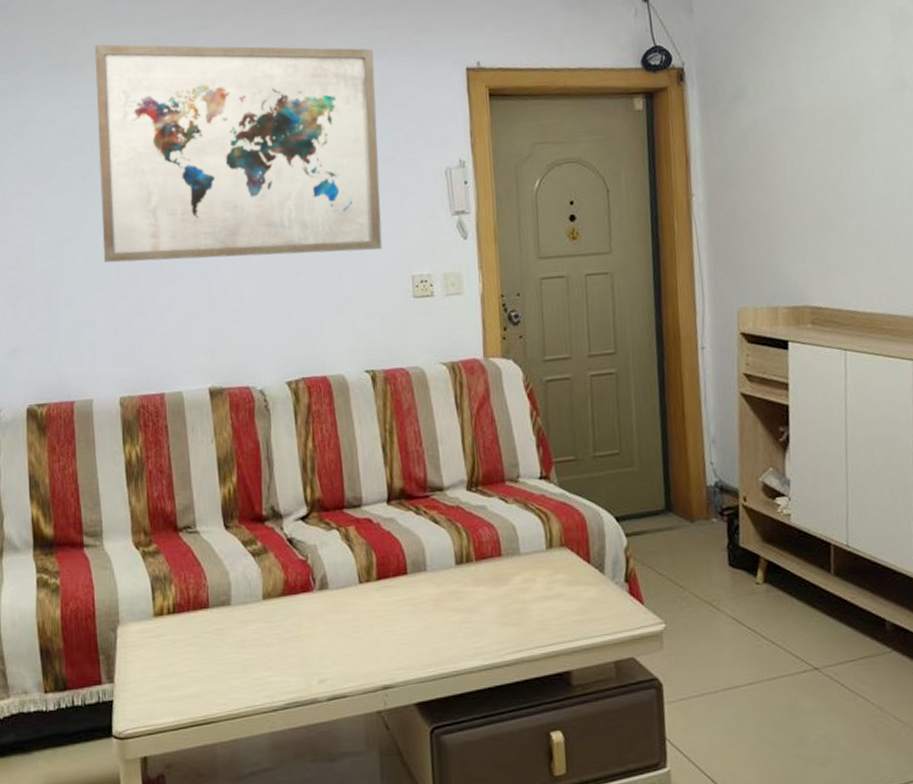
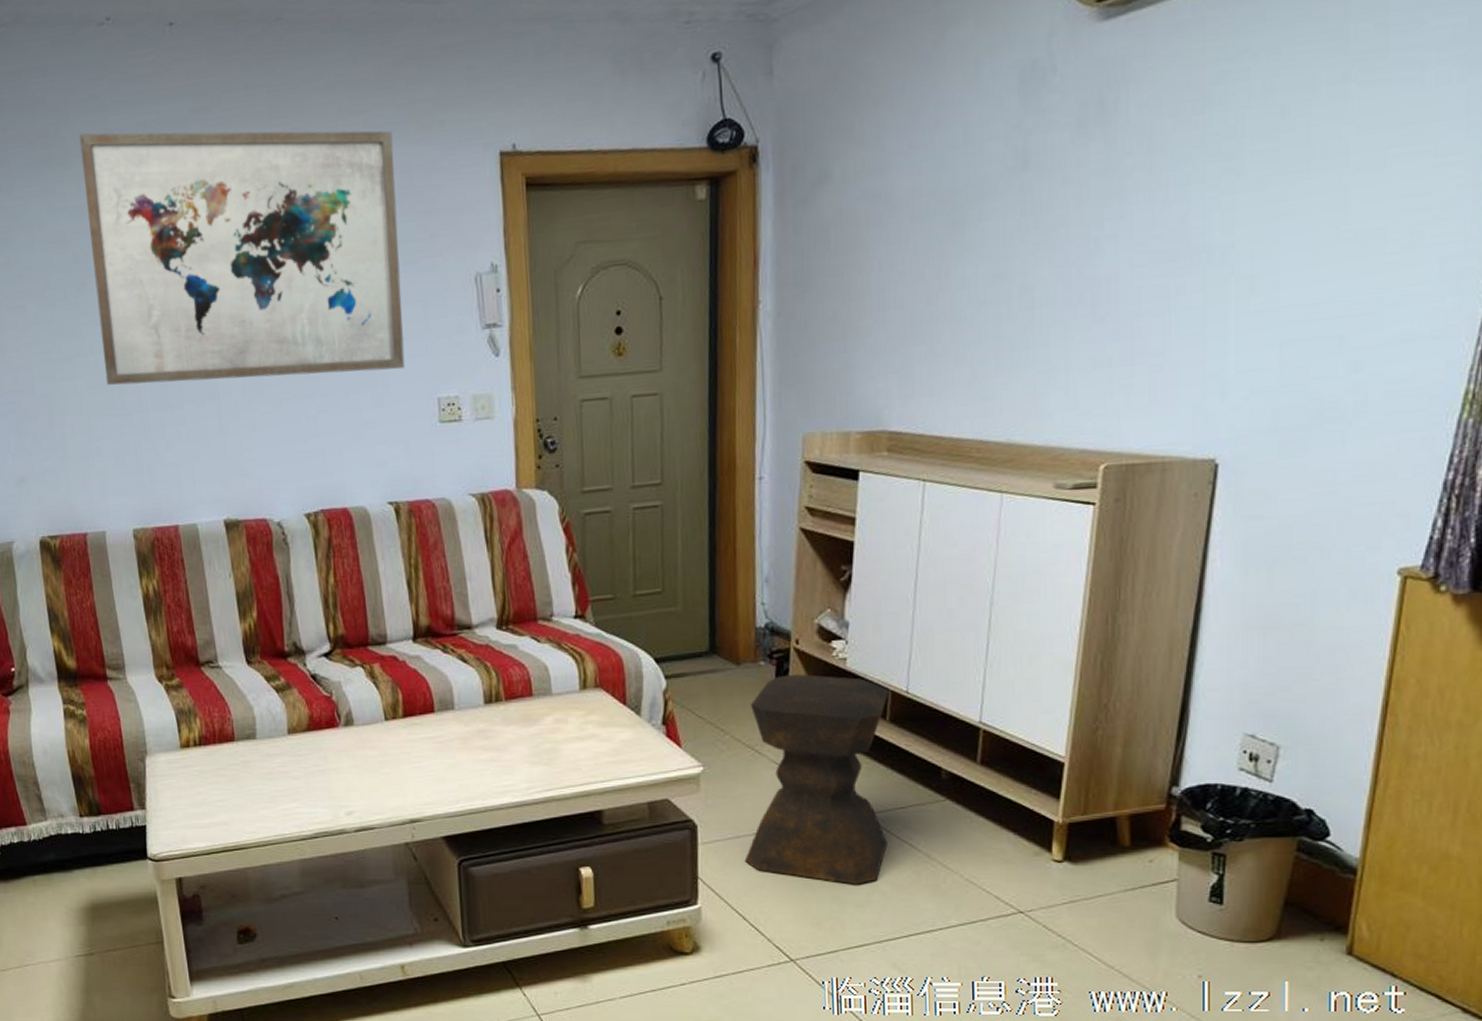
stool: none [706,530,843,741] -> present [744,674,889,885]

